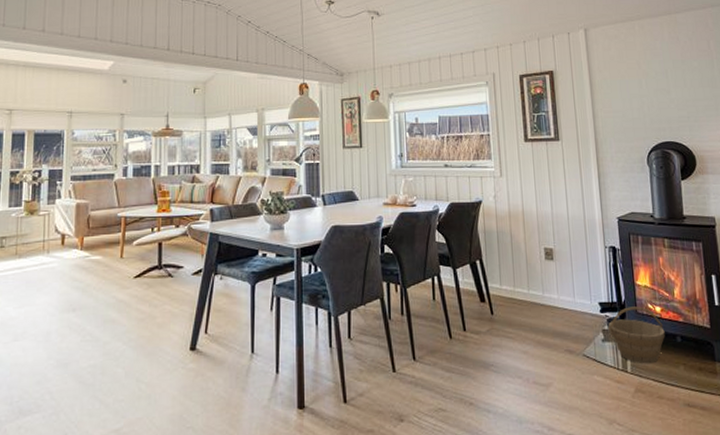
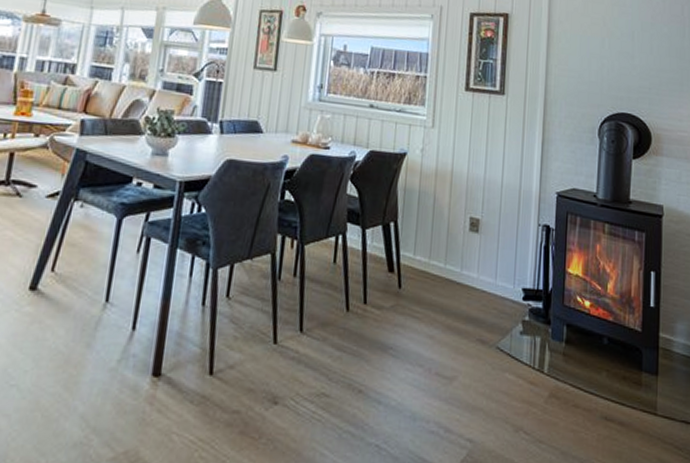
basket: present [608,306,665,364] -> none [529,297,591,366]

